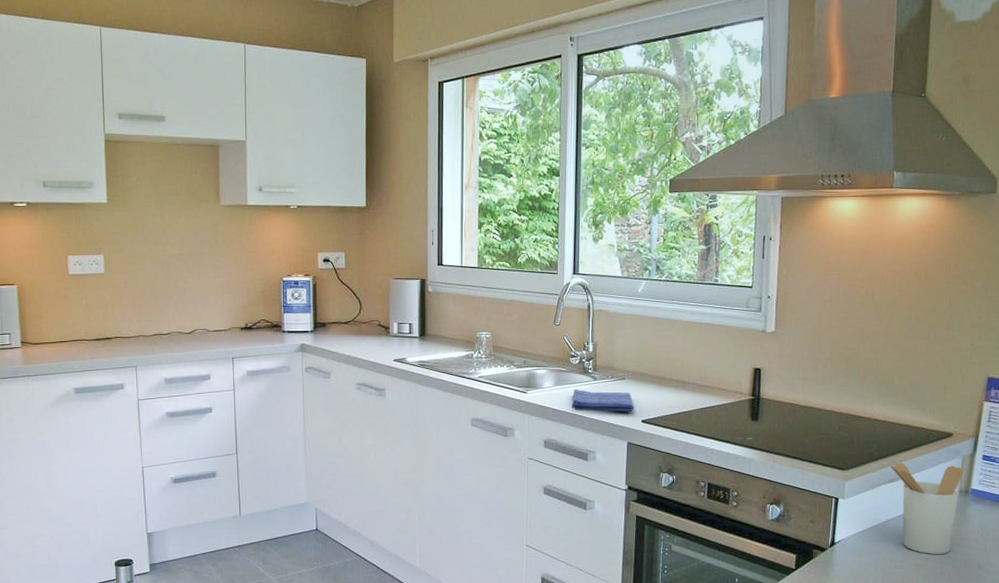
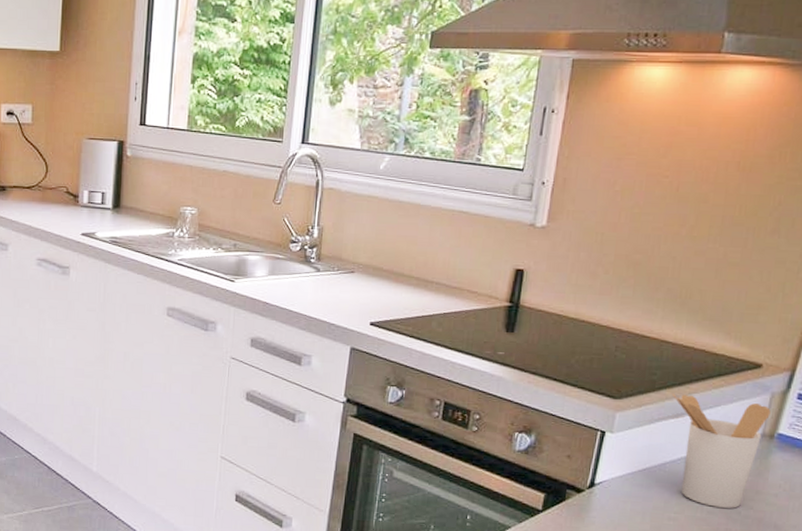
dish towel: present [572,389,635,412] -> none [287,280,363,312]

